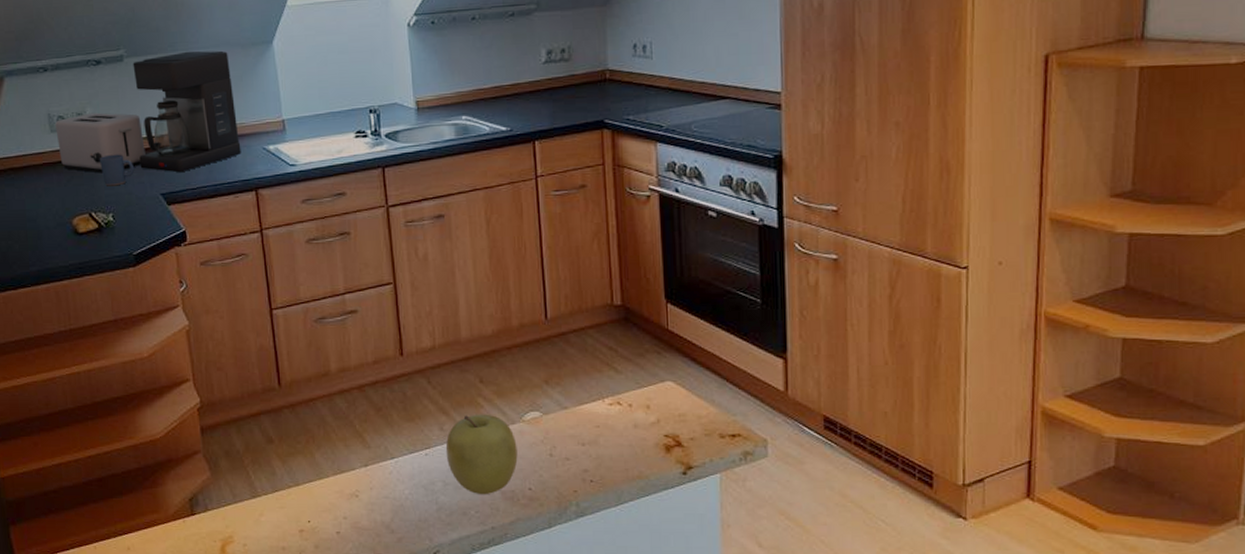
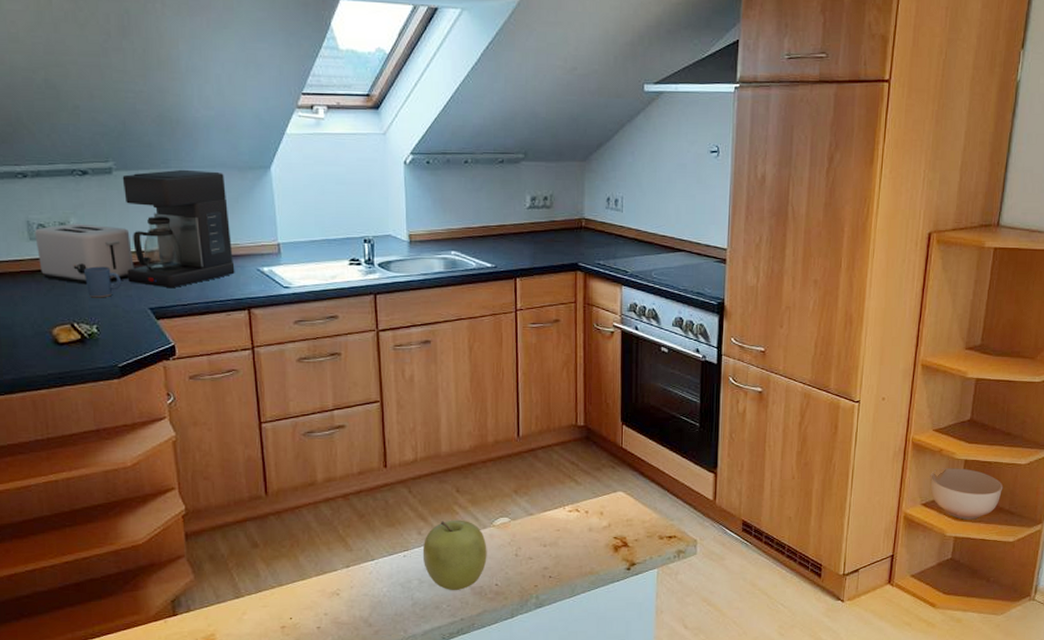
bowl: none [1074,349,1183,416] -> present [930,468,1003,520]

